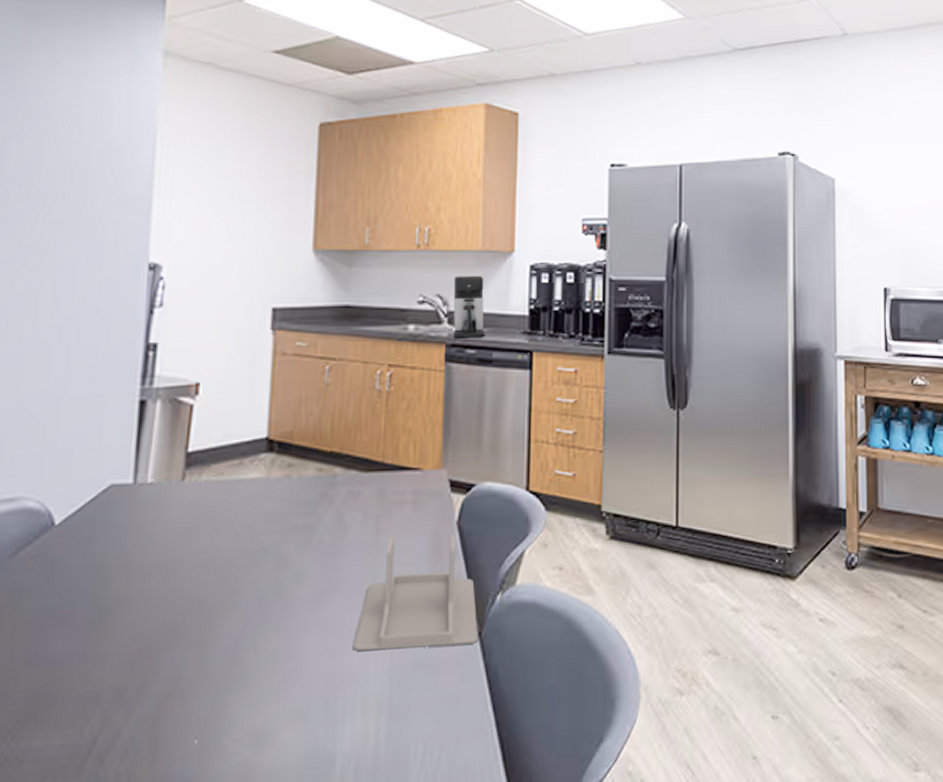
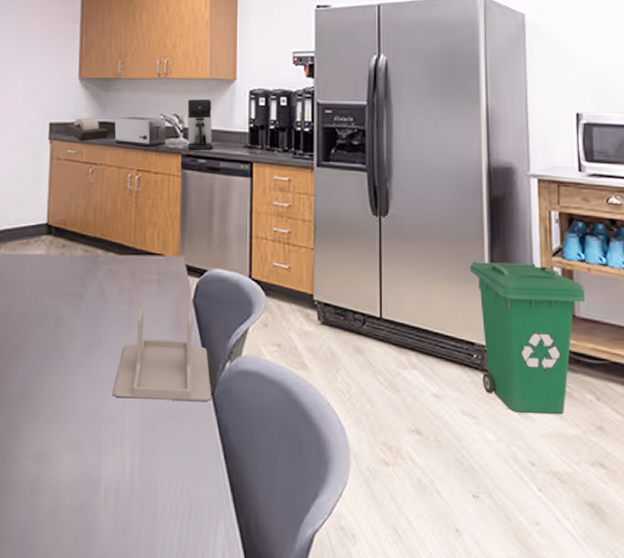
paper towel holder: none [293,300,352,330] -> present [65,118,108,141]
toaster: none [359,298,427,335] -> present [114,116,167,147]
recycling bin: none [773,454,889,619] -> present [469,261,585,414]

